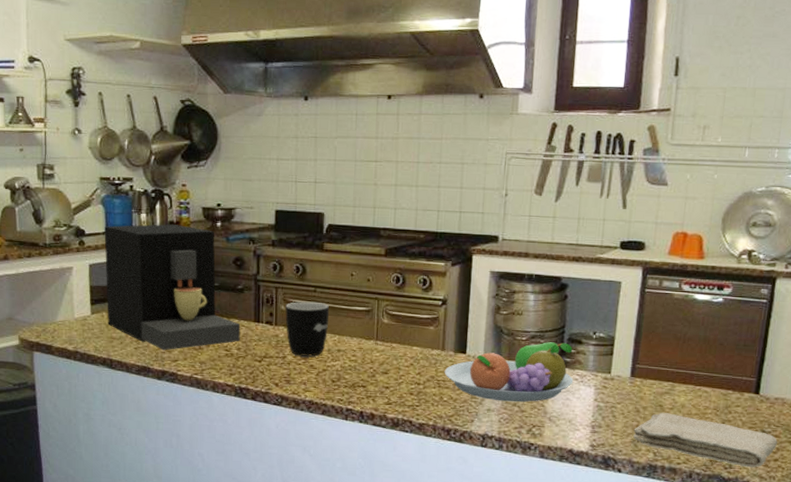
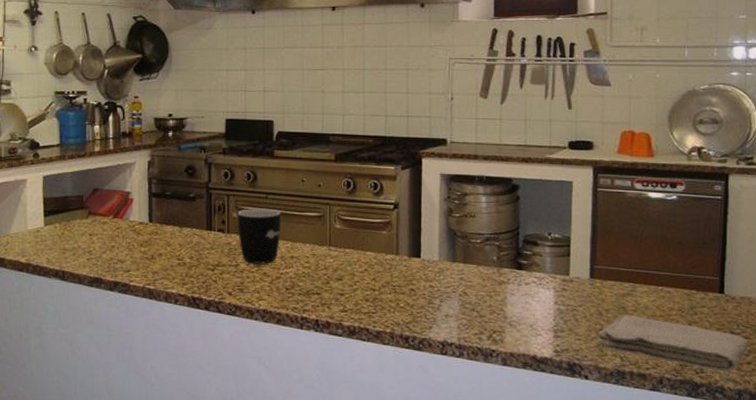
coffee maker: present [104,224,241,351] -> none [58,135,193,261]
fruit bowl: present [444,342,574,403] -> none [399,244,532,307]

